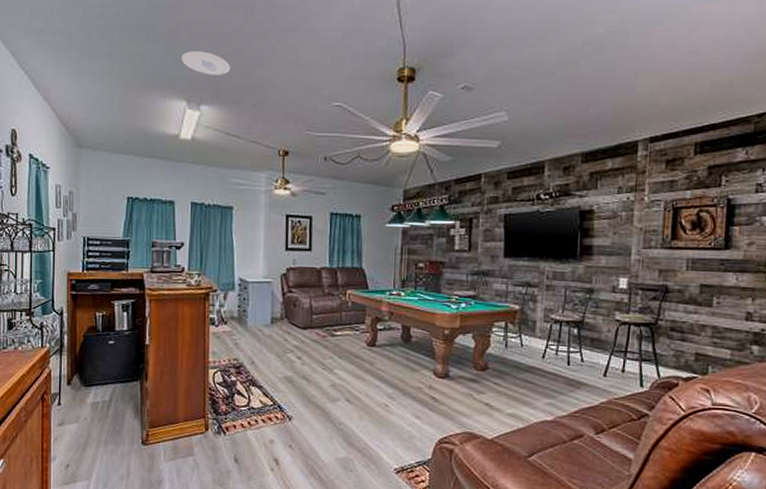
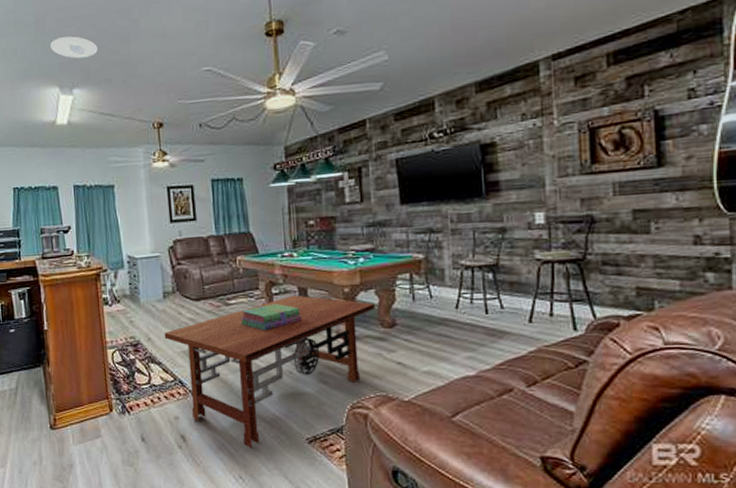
coffee table: none [268,332,471,475] -> present [164,295,375,448]
stack of books: none [344,339,403,364] -> present [241,304,302,331]

